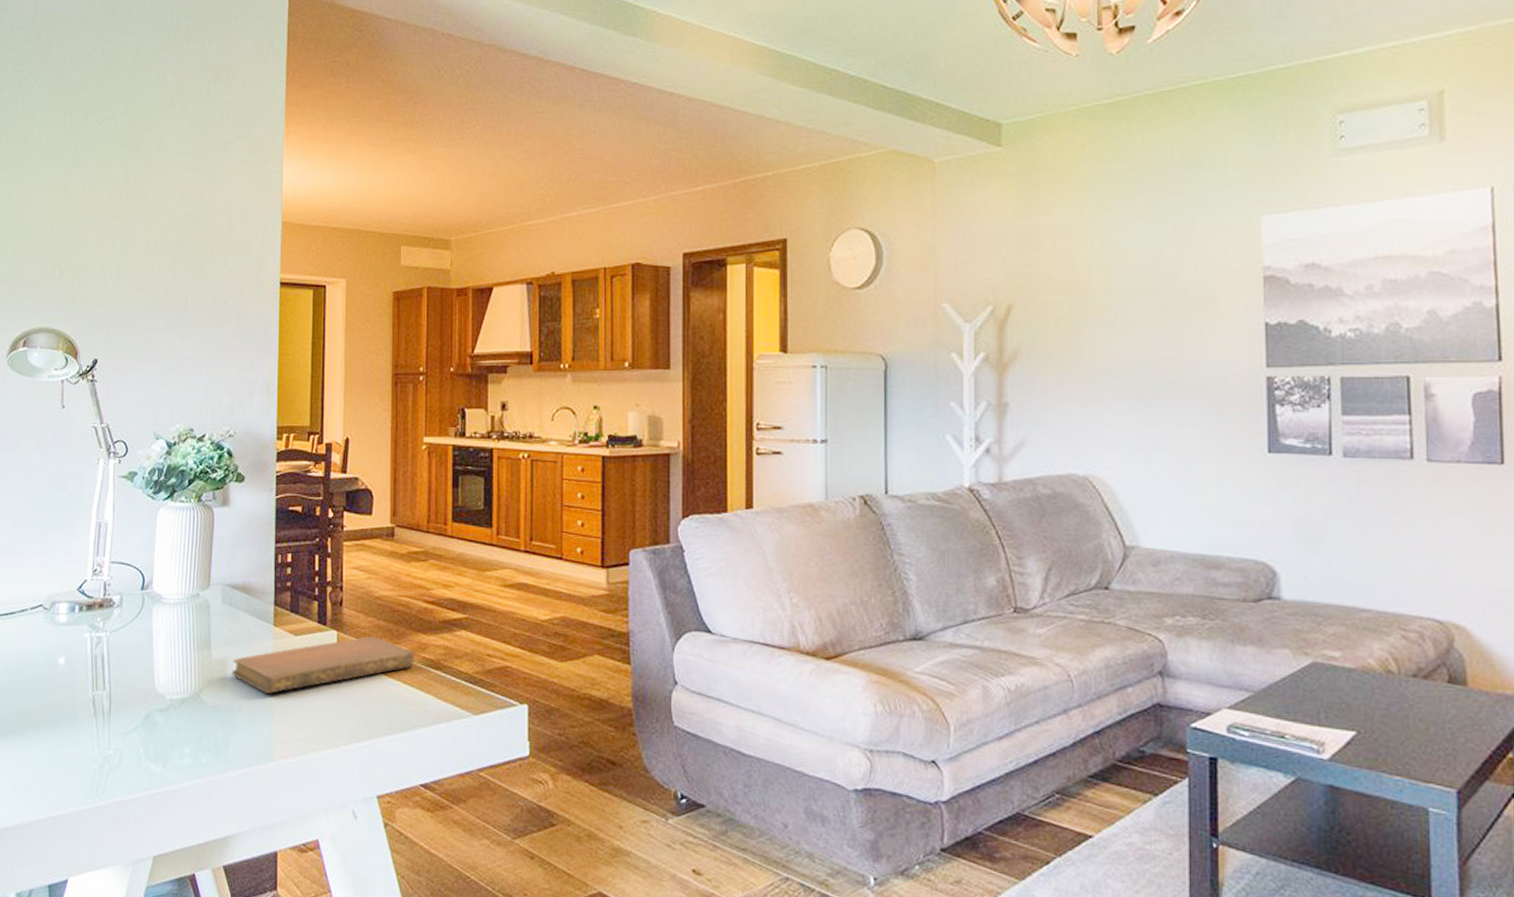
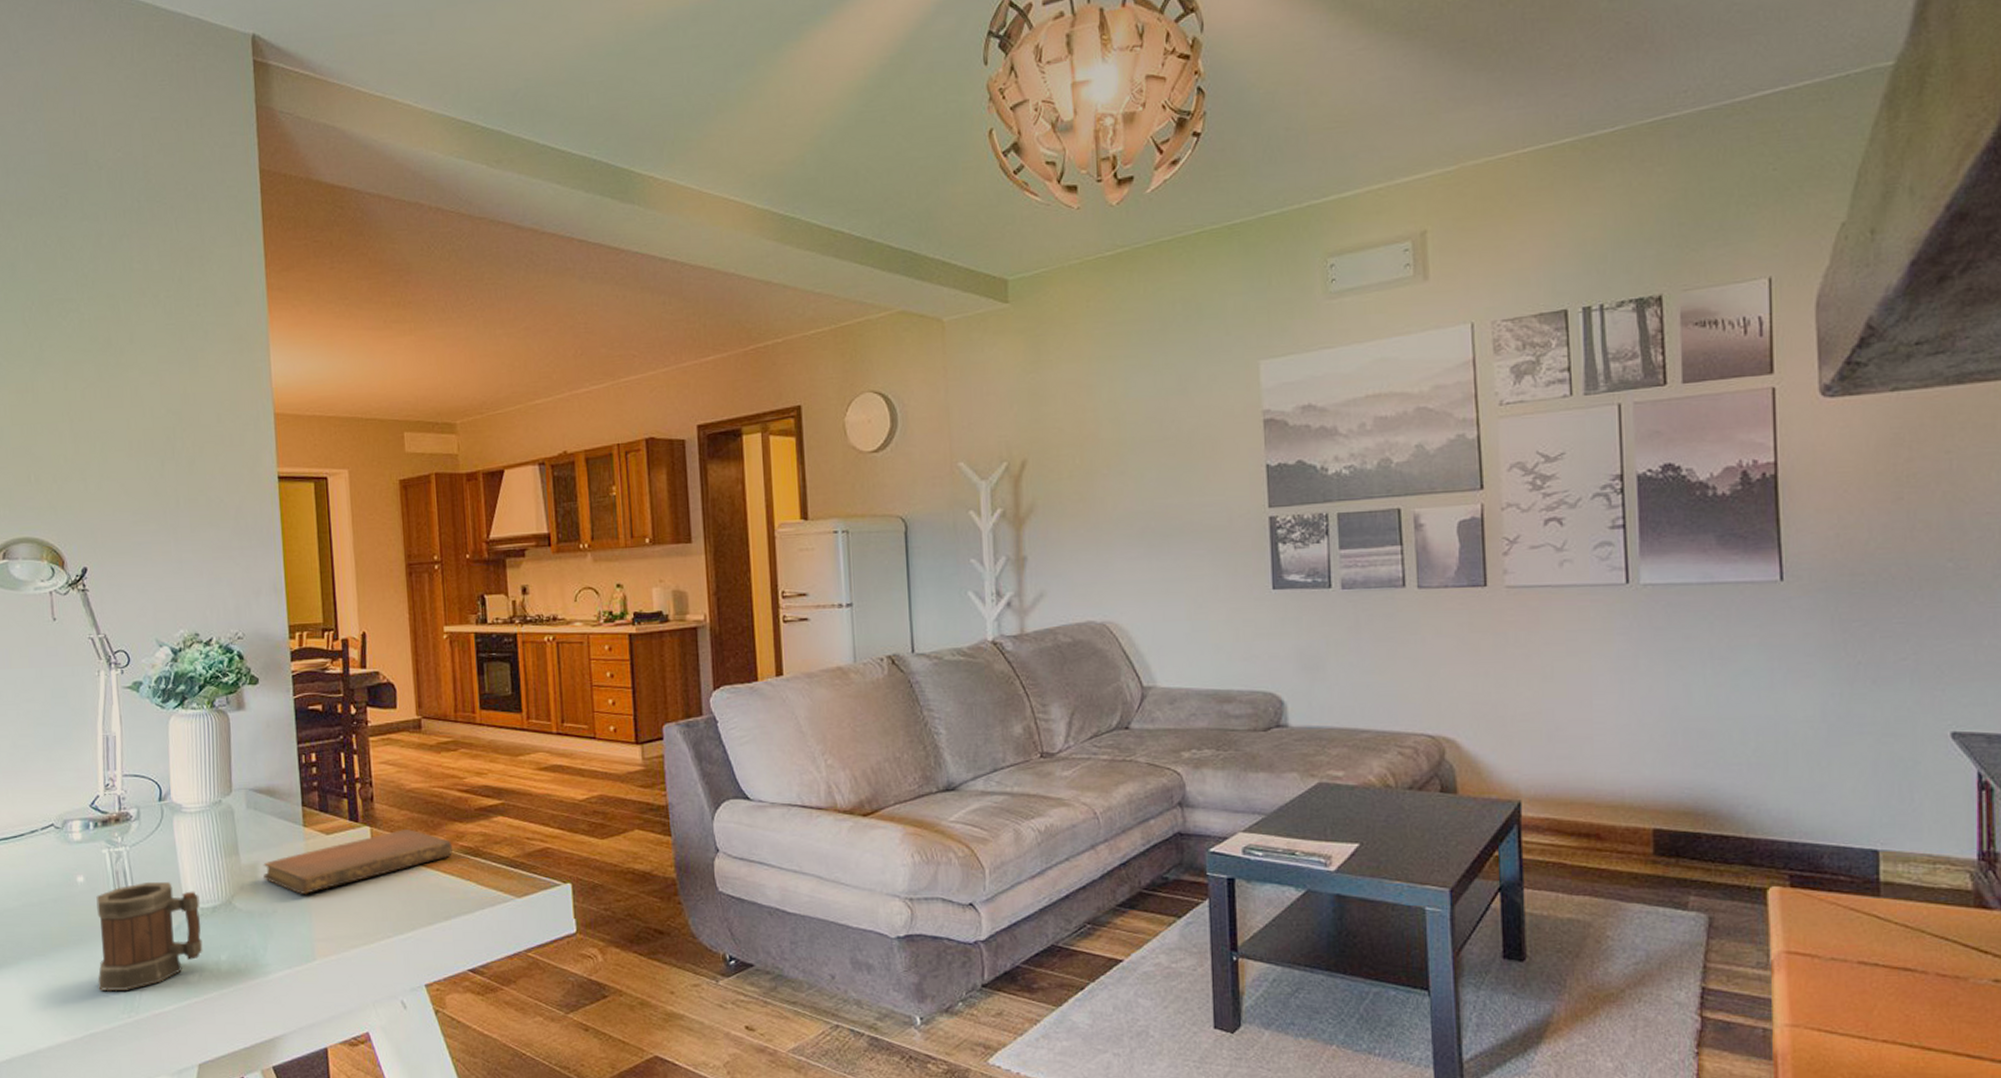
mug: none [67,669,170,776] -> present [96,882,203,992]

